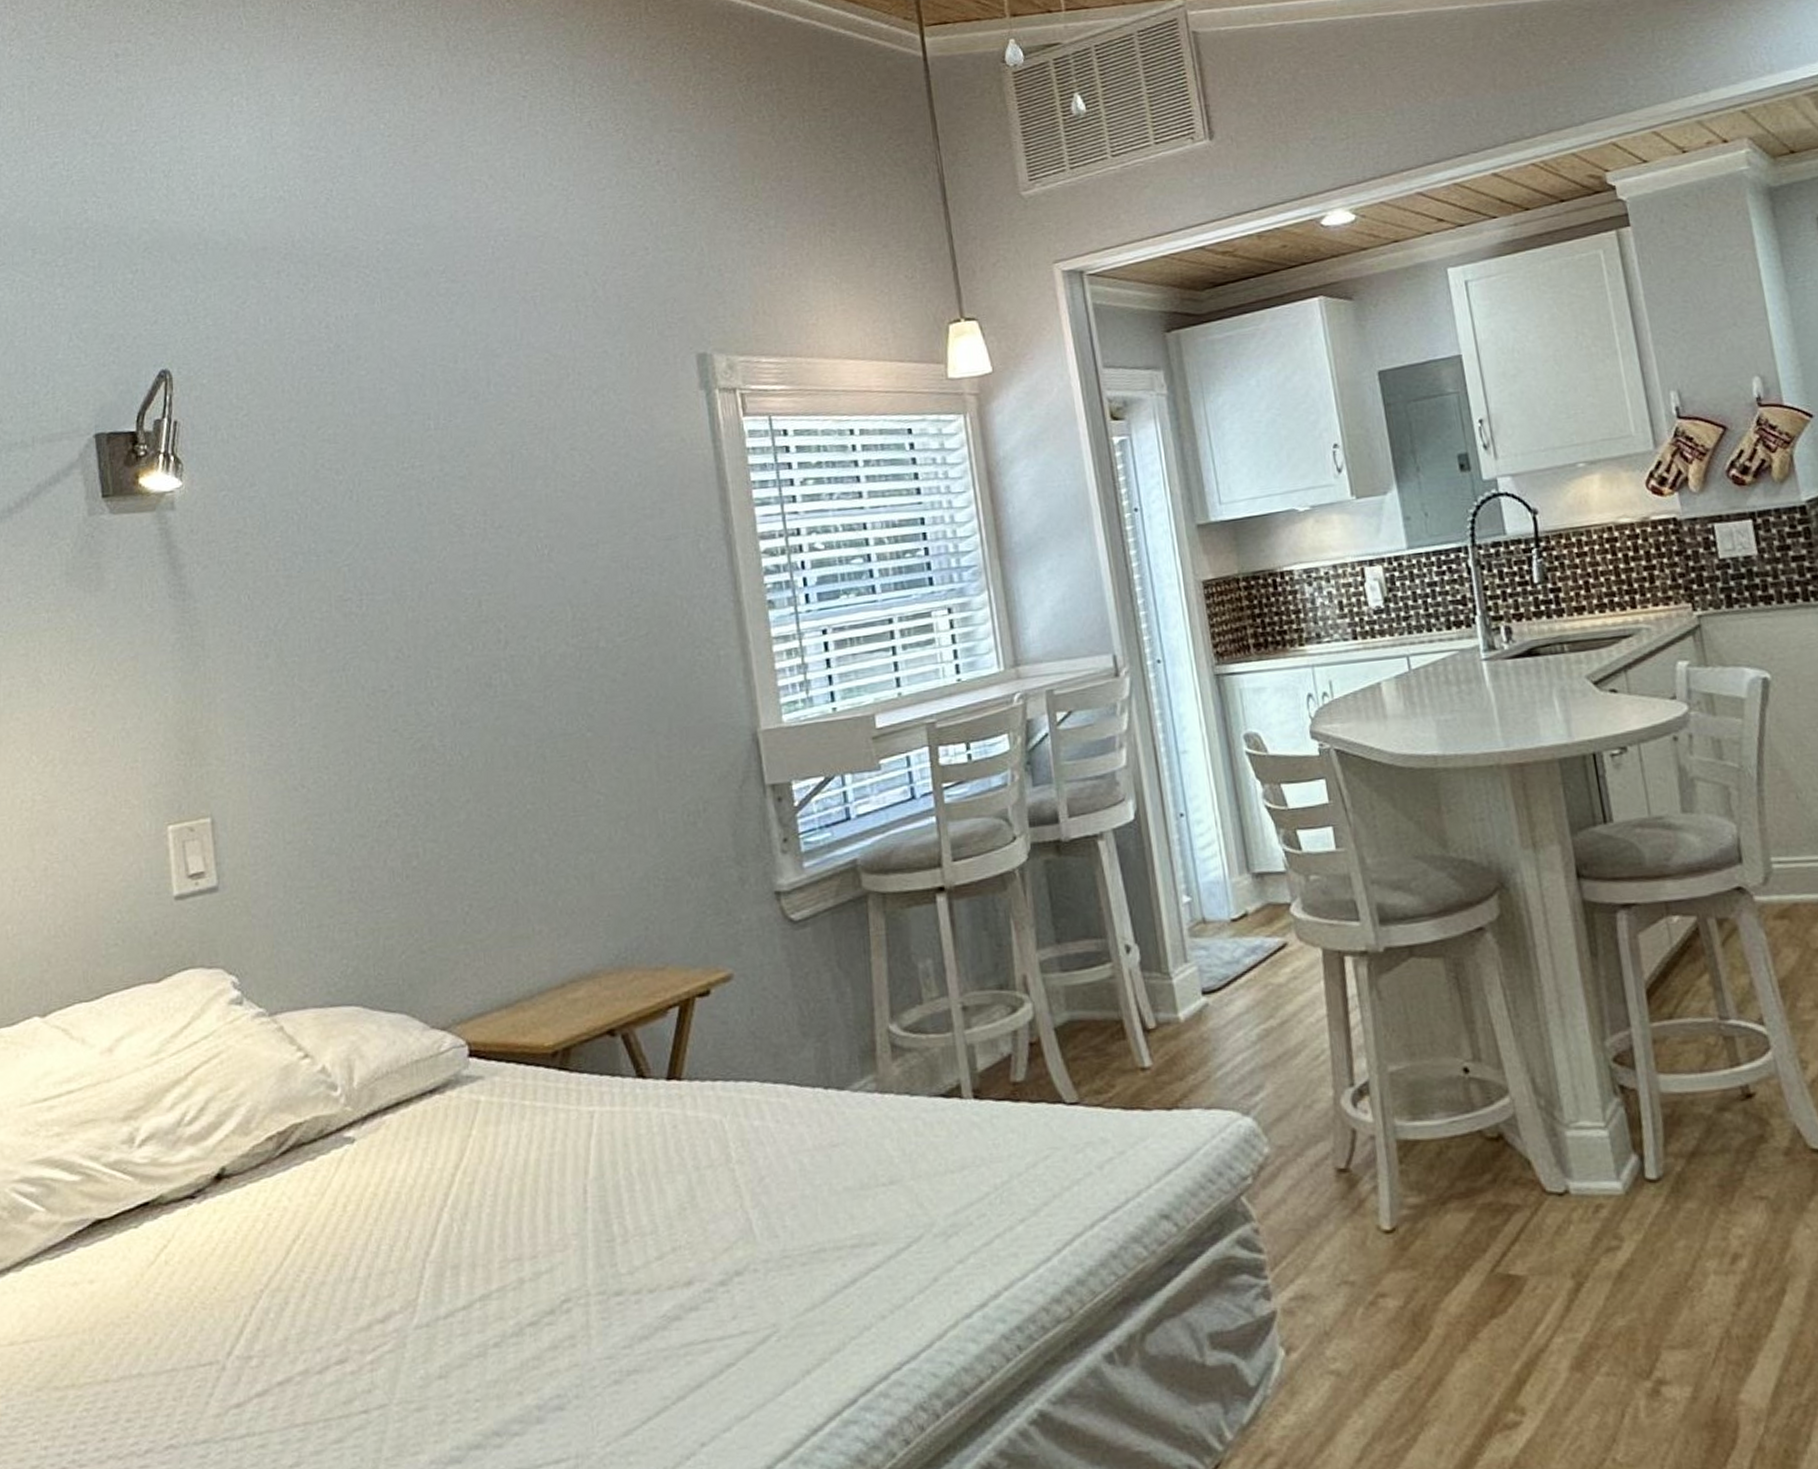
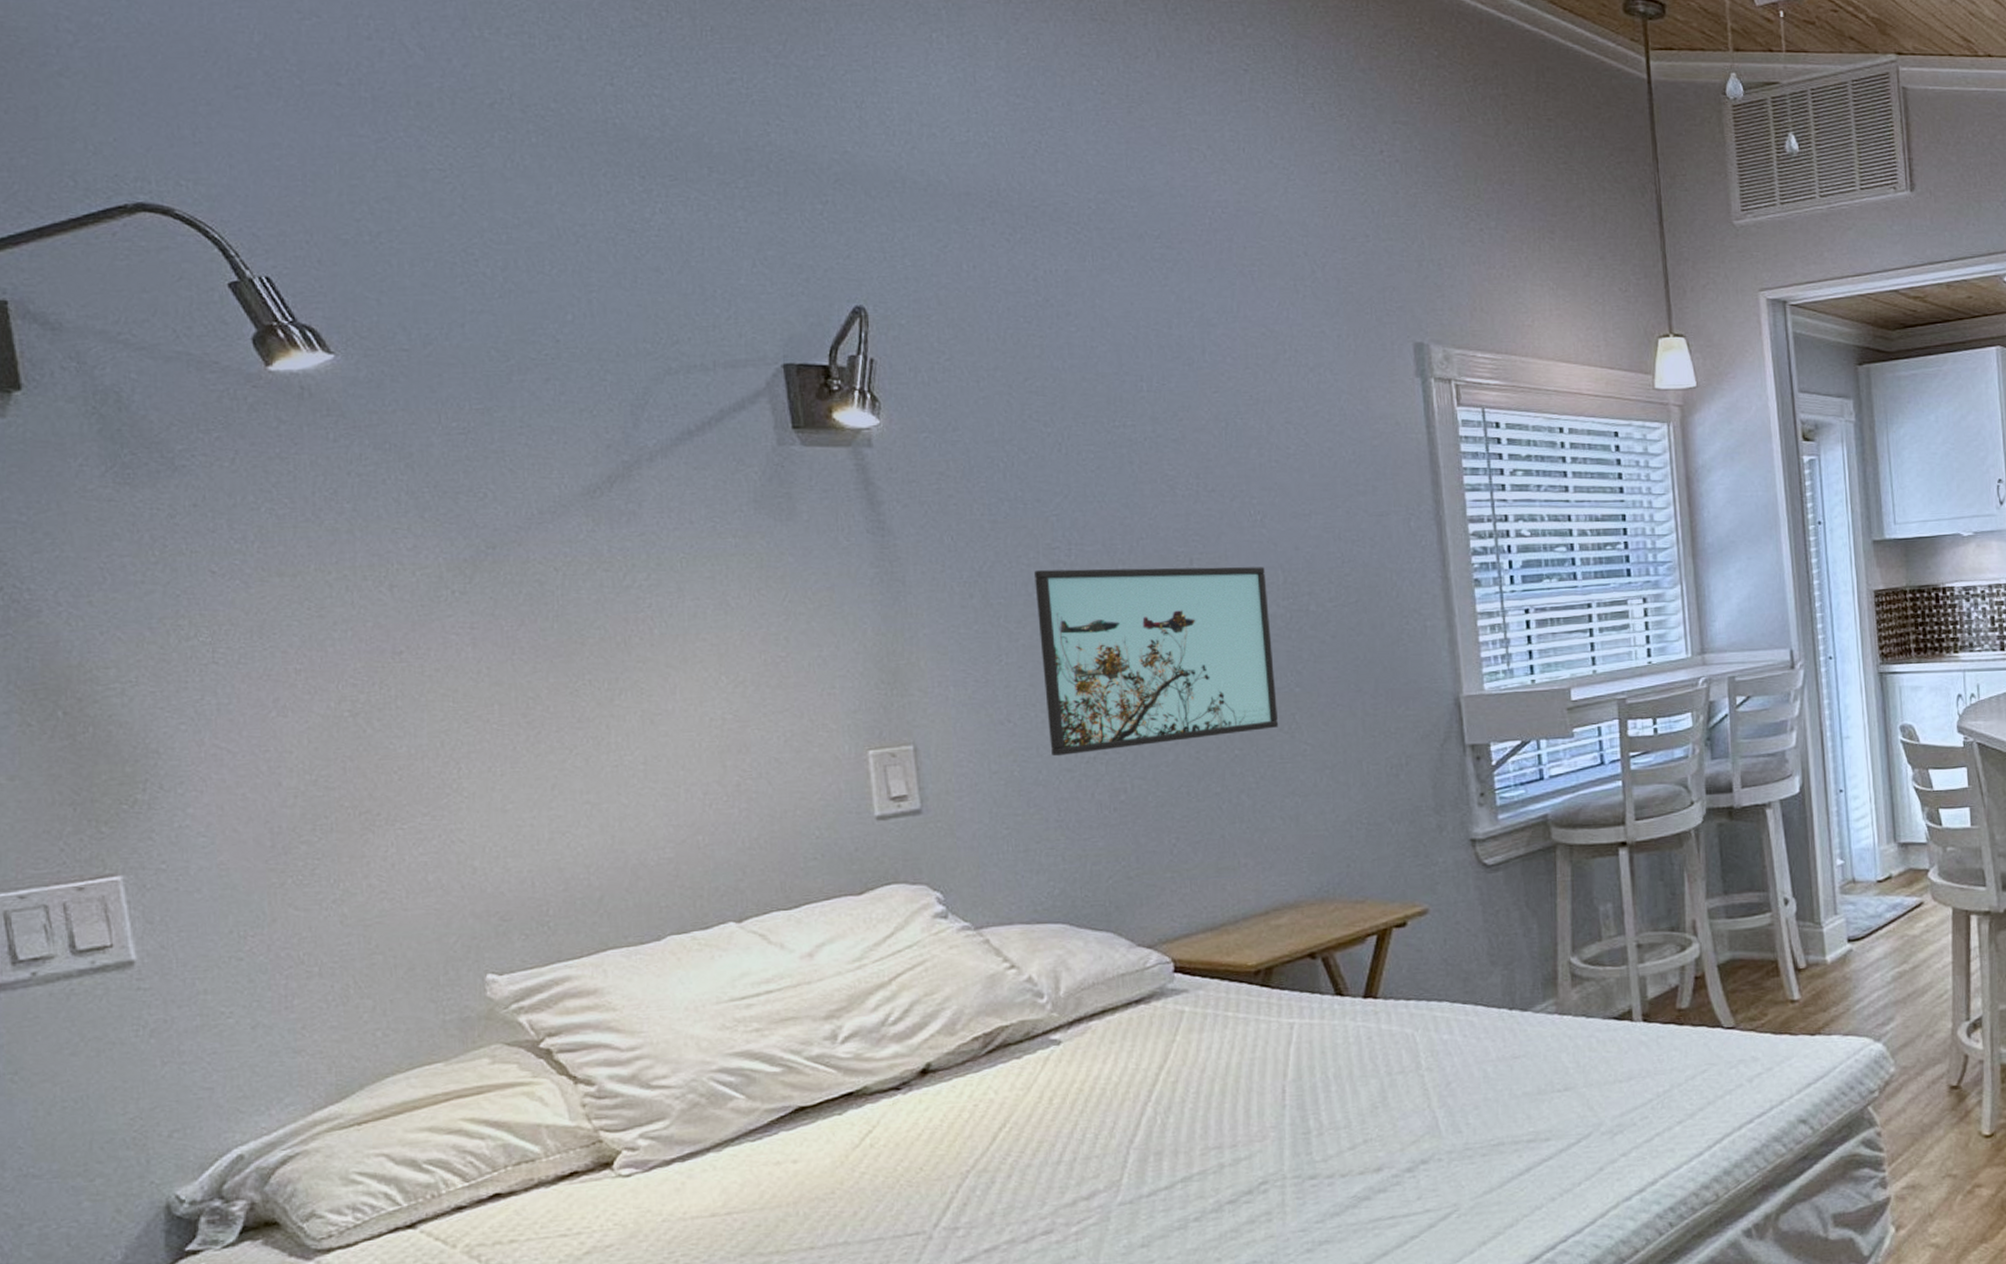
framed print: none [327,603,571,822] -> present [1035,567,1279,757]

